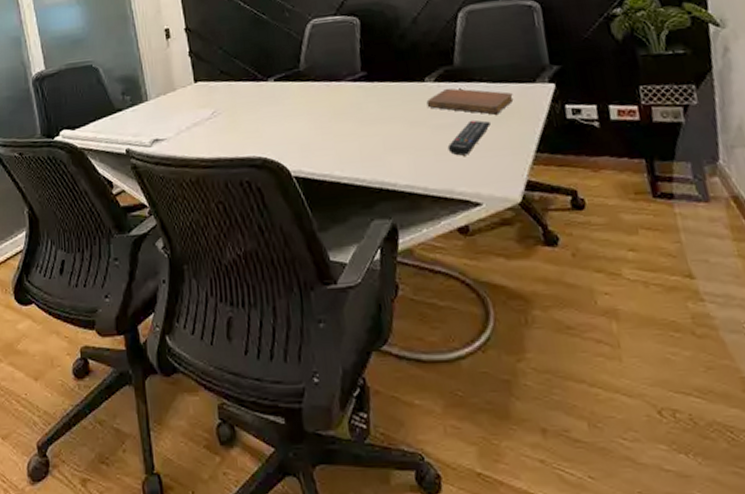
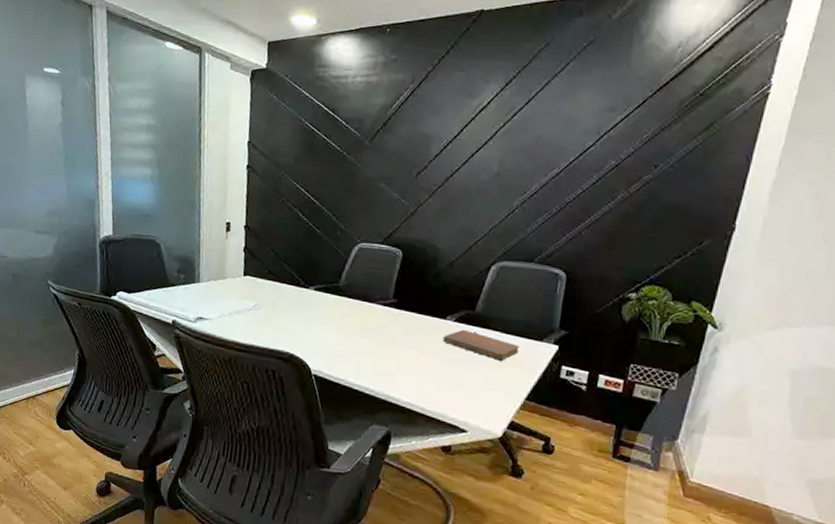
remote control: present [447,120,492,156] -> none [451,361,494,389]

